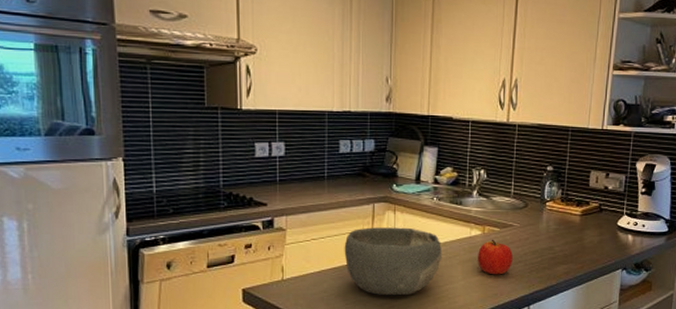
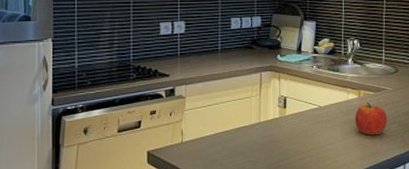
bowl: present [344,227,443,296] -> none [235,93,323,156]

